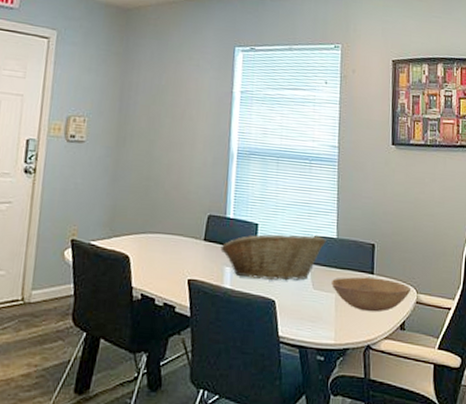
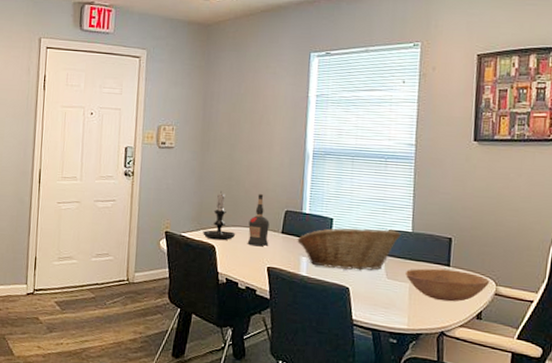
candle holder: none [115,192,154,250] -> present [203,191,236,241]
liquor bottle: none [166,196,191,255] -> present [247,194,270,246]

